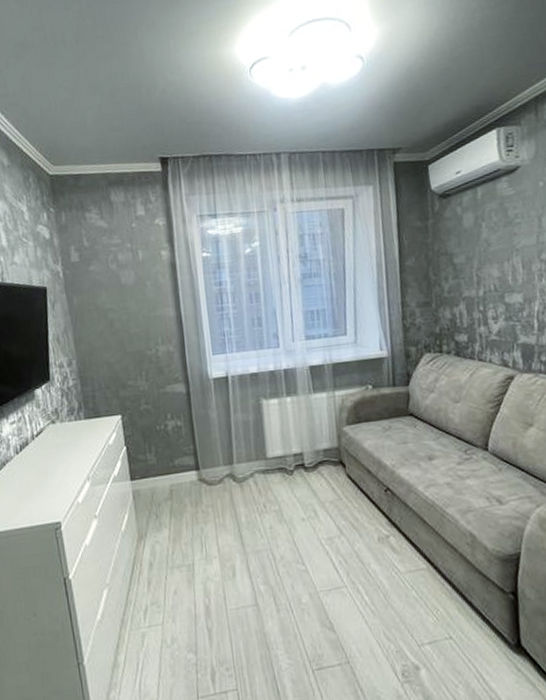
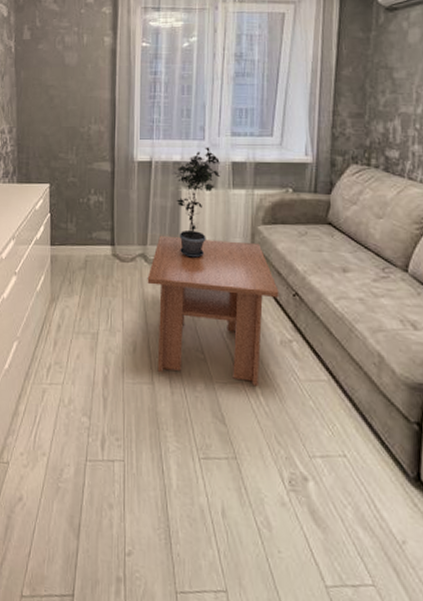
coffee table: none [238,445,371,592] -> present [147,235,279,387]
potted plant: none [250,354,300,470] -> present [172,147,221,258]

